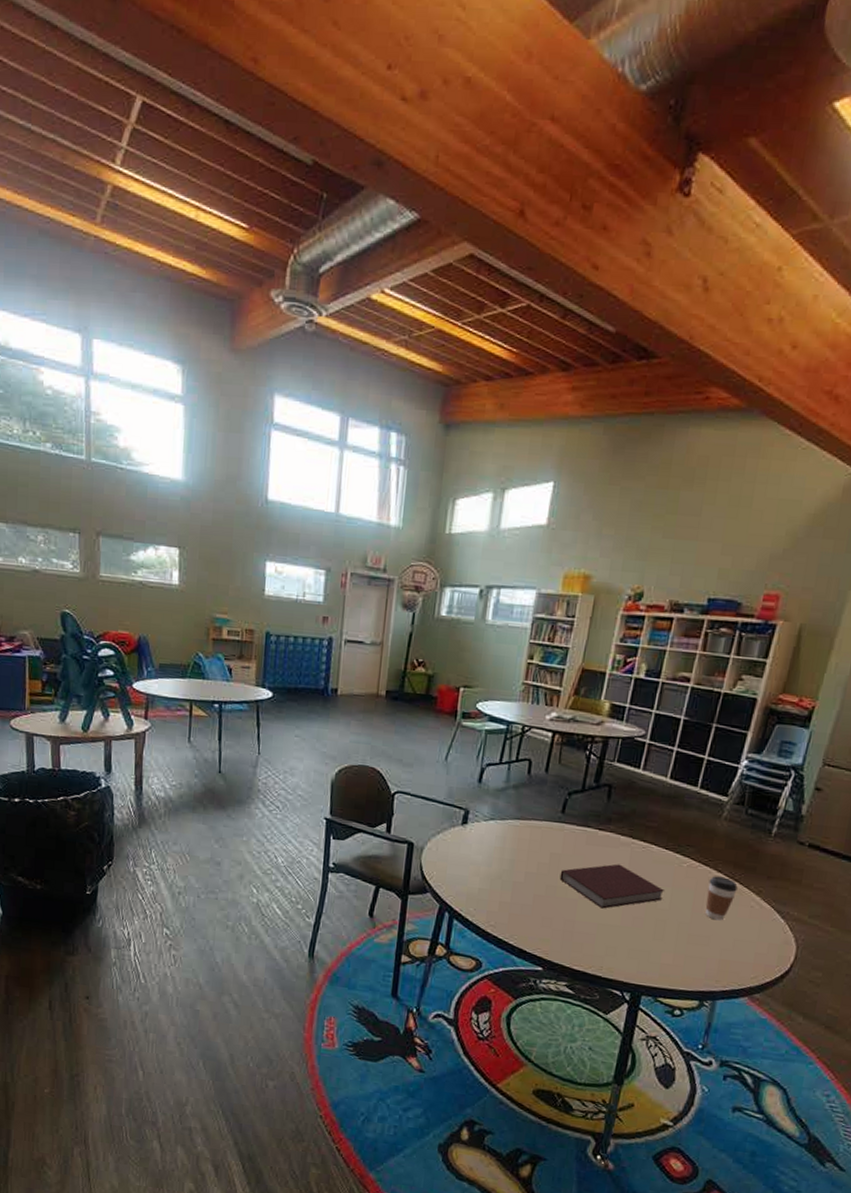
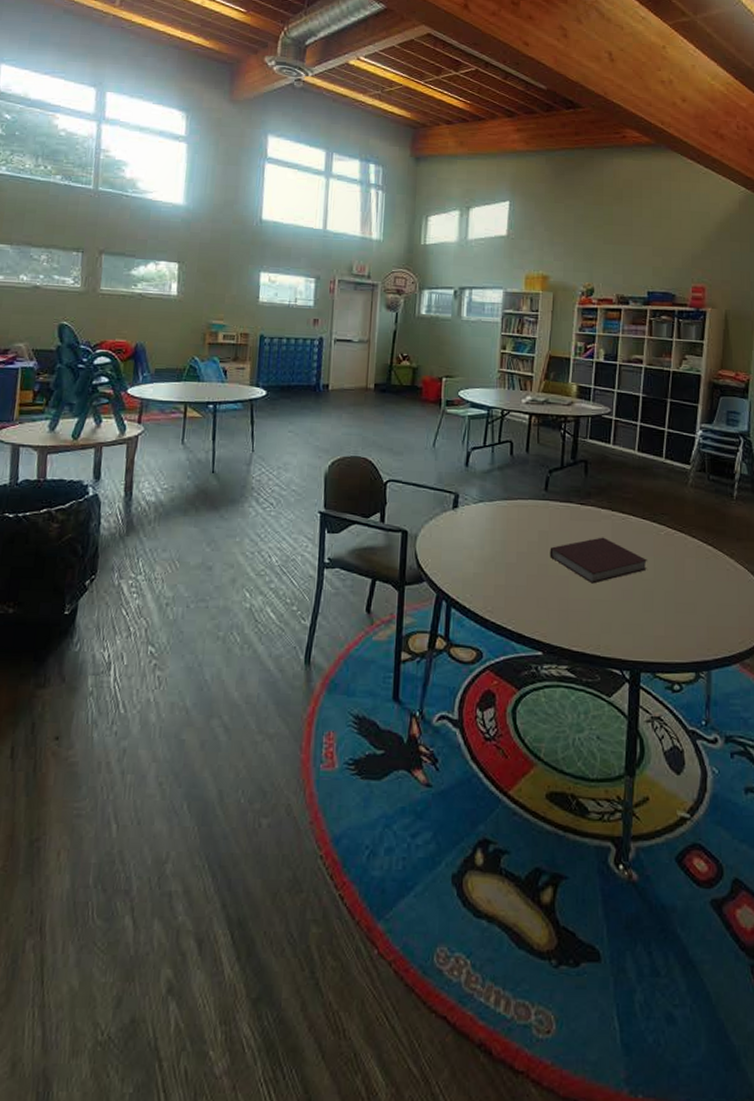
coffee cup: present [705,876,738,921] -> none [686,542,712,586]

